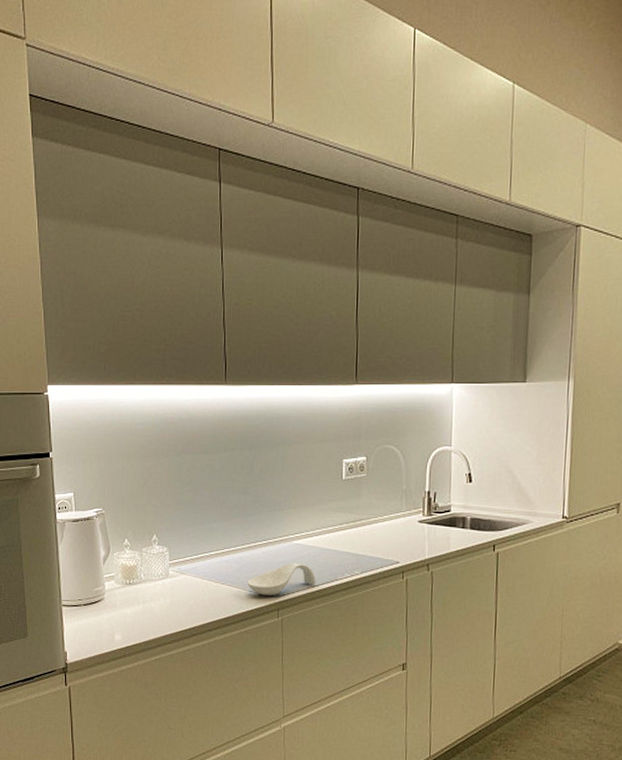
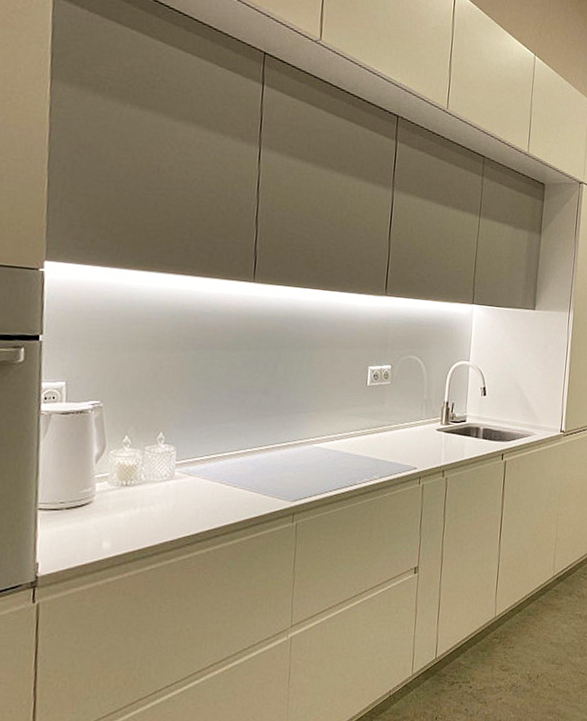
spoon rest: present [247,563,316,596] -> none [262,466,335,500]

